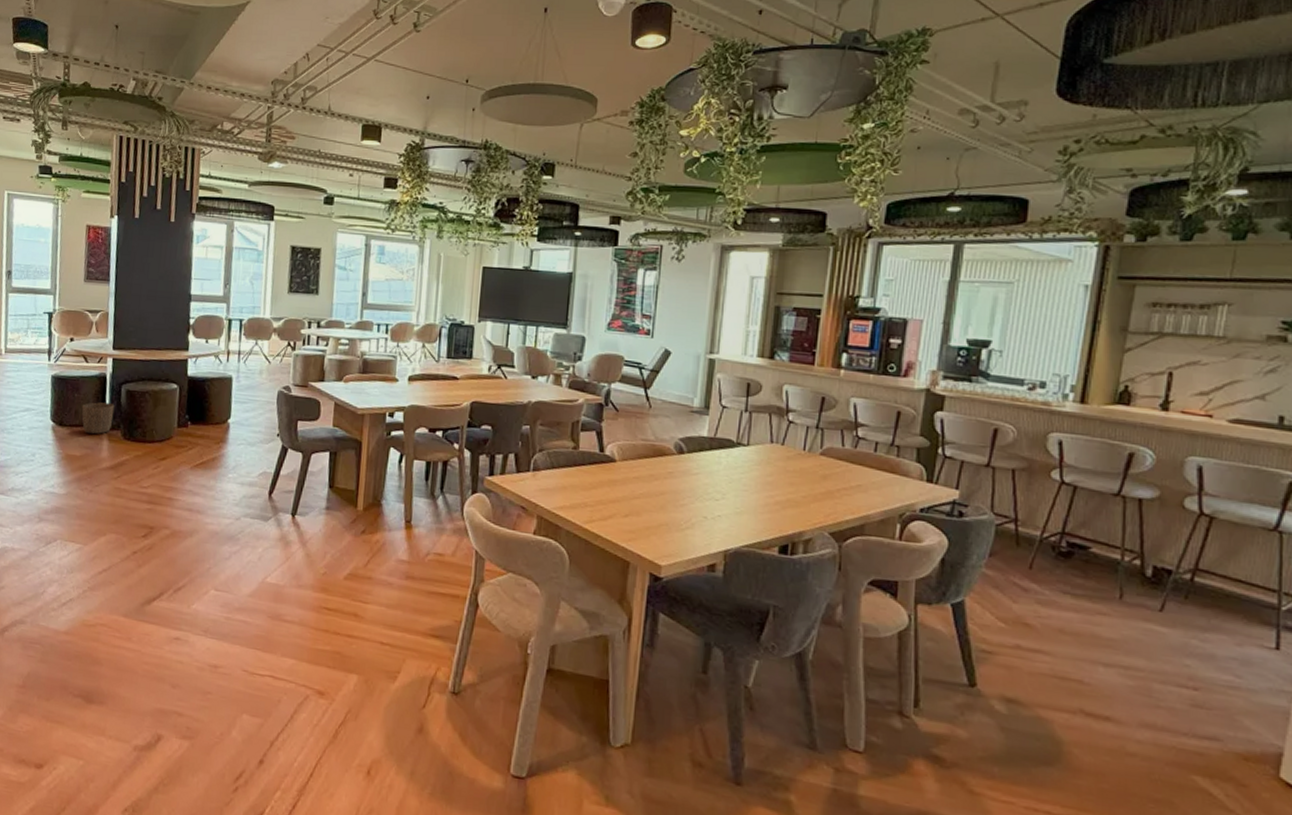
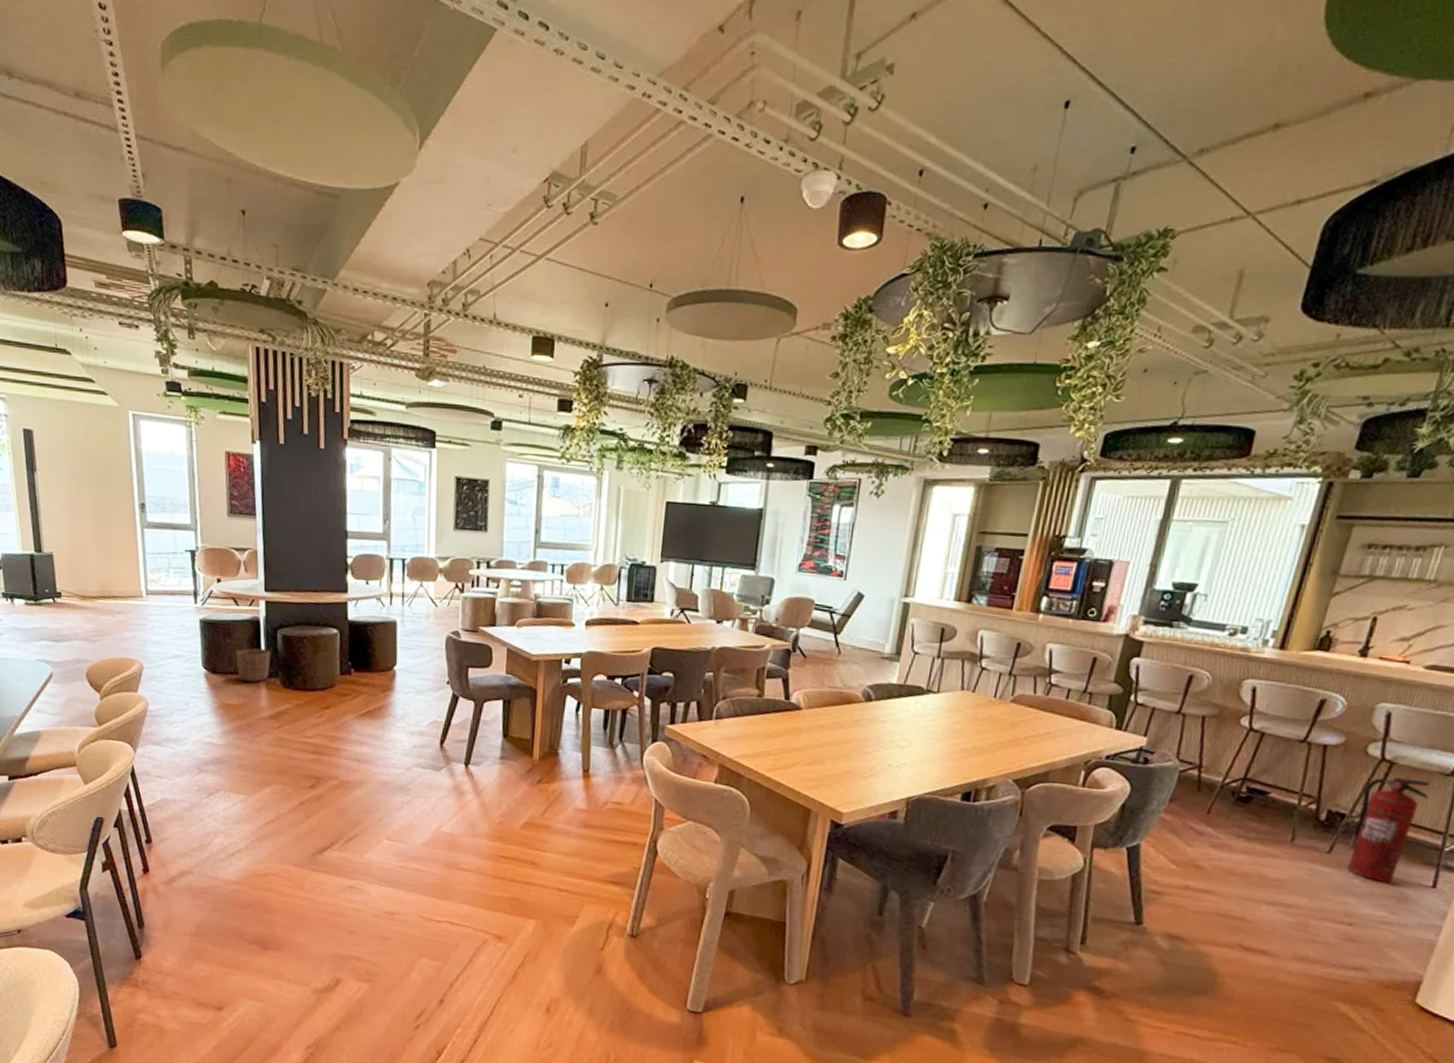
fire extinguisher: none [1181,532,1256,644] -> present [1347,777,1432,883]

